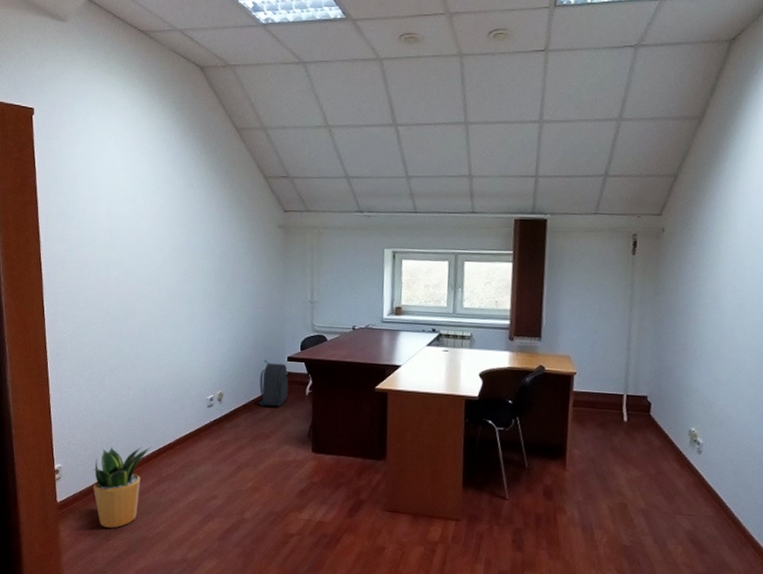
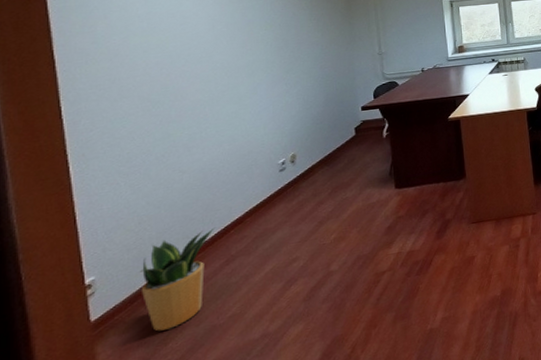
backpack: present [259,360,289,407] -> none [334,113,365,157]

